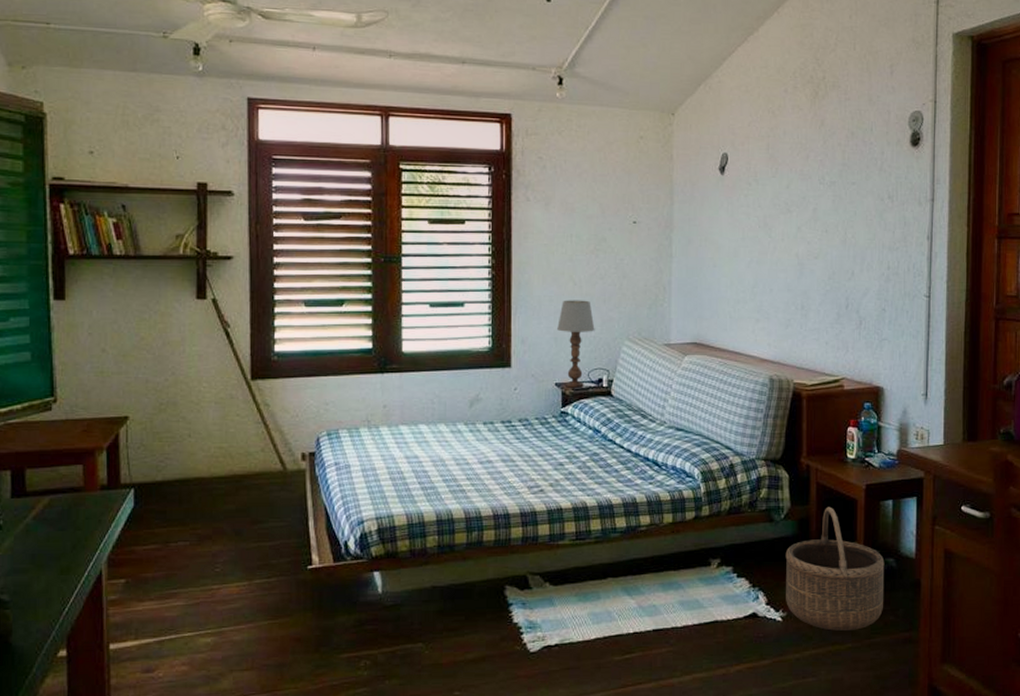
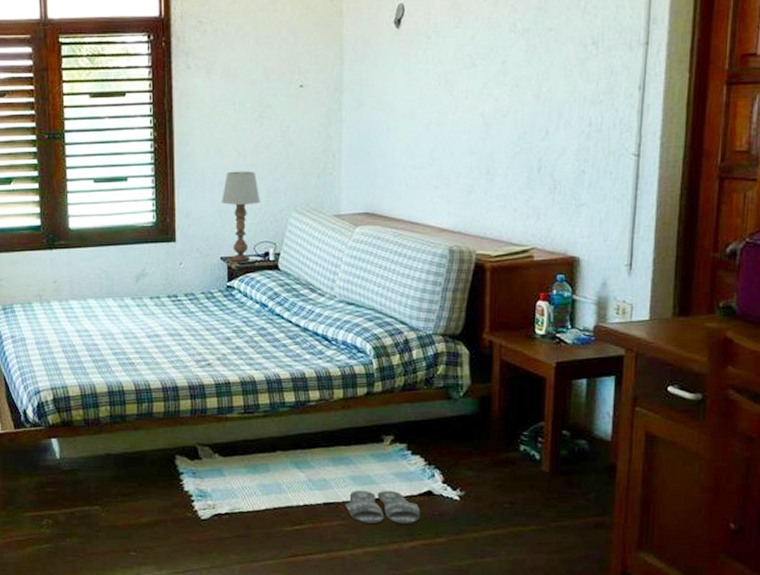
slippers: none [674,614,746,650] -> present [345,490,420,525]
basket: present [785,507,885,631] -> none [464,385,576,512]

